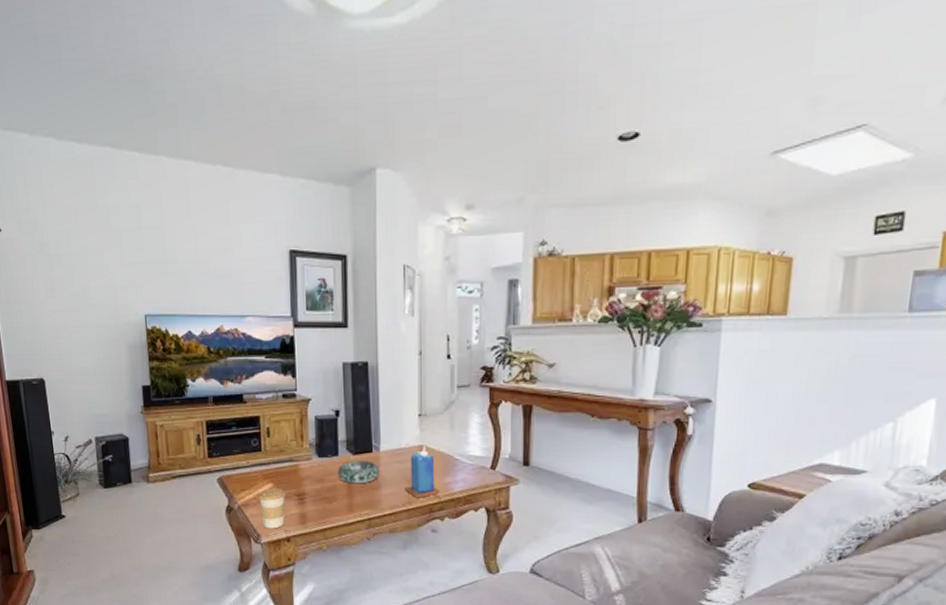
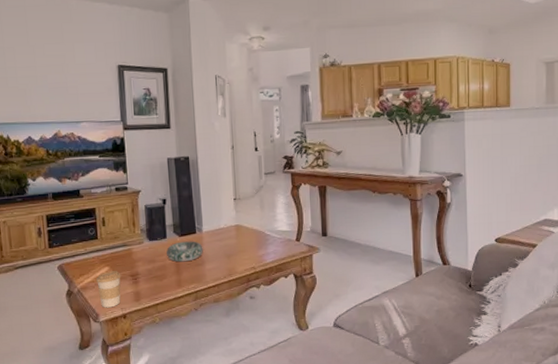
candle: present [405,446,439,498] -> none [225,225,254,270]

